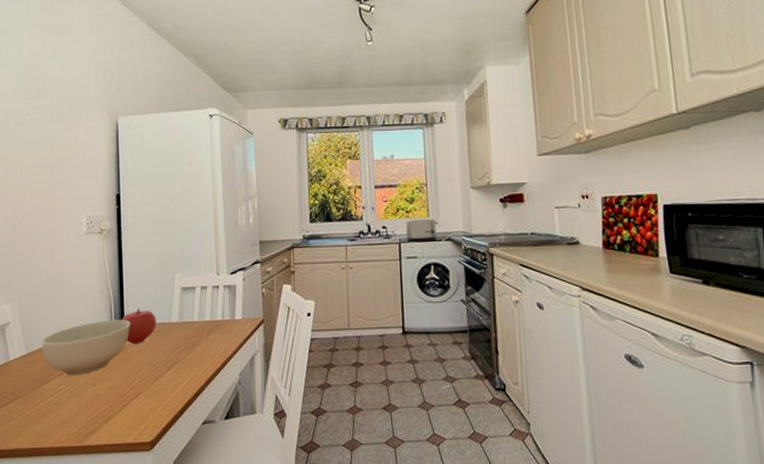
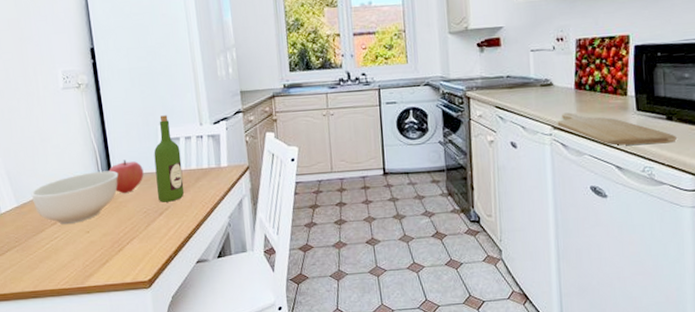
wine bottle: none [168,263,196,355] -> present [154,115,185,202]
toaster: present [406,219,438,242] -> none [385,65,417,88]
chopping board: none [585,273,716,311] -> present [557,112,677,146]

